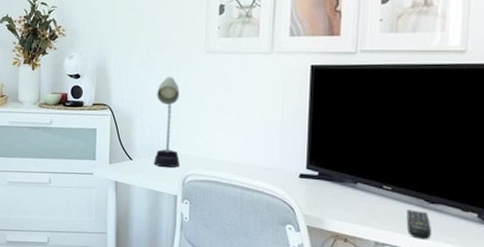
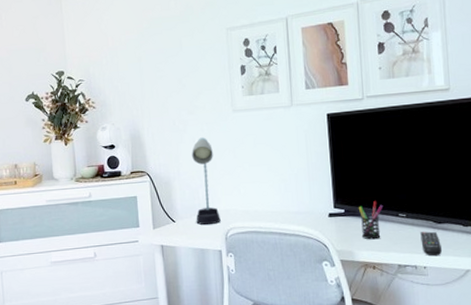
pen holder: none [336,168,366,210] -> present [359,201,384,240]

